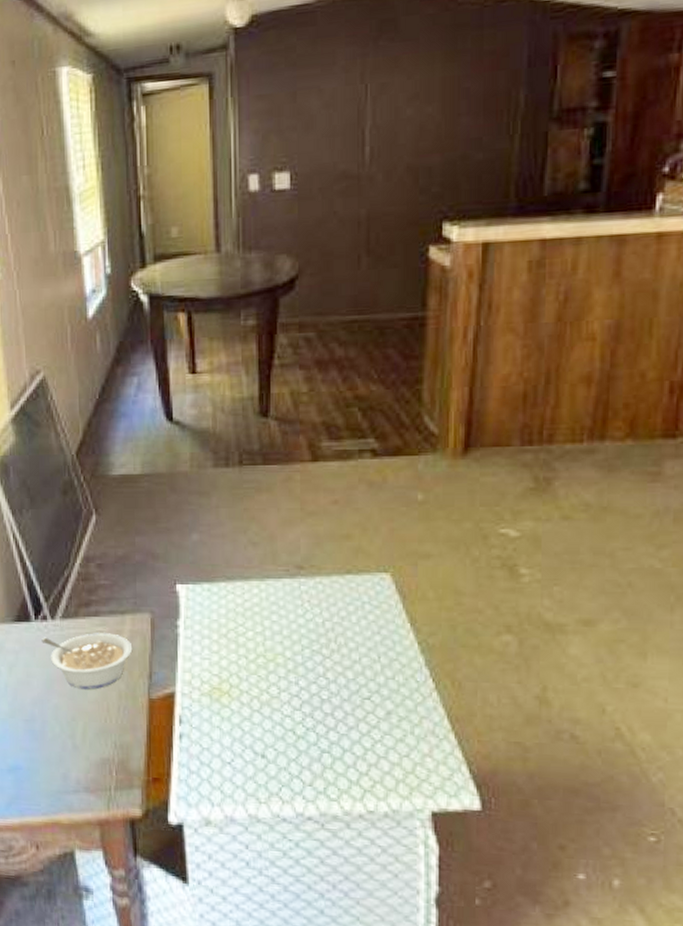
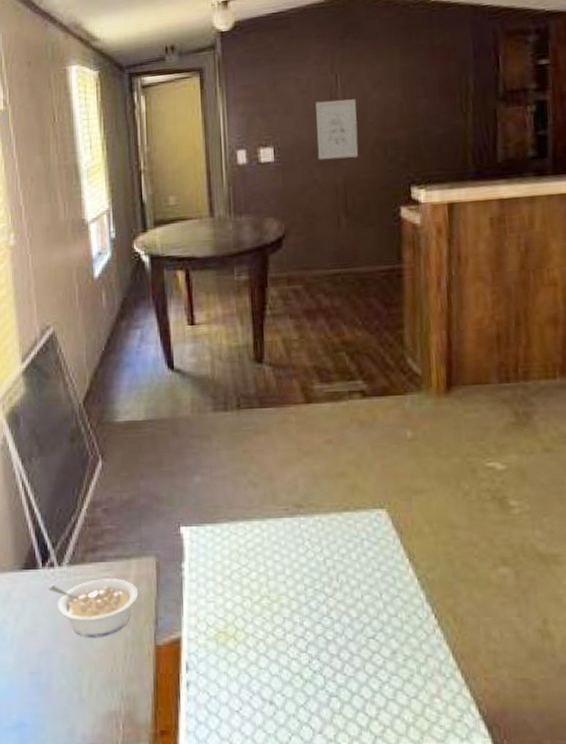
wall art: none [339,115,387,189] -> present [315,99,359,160]

